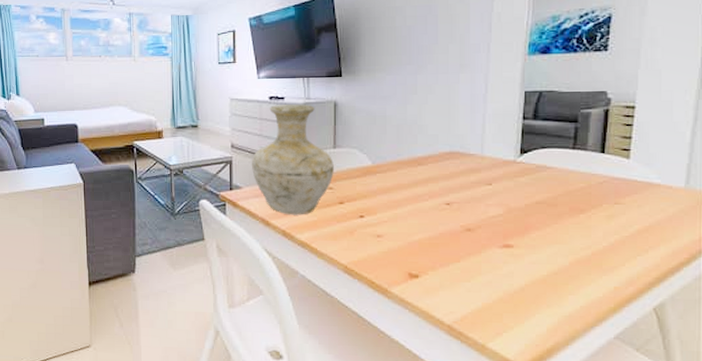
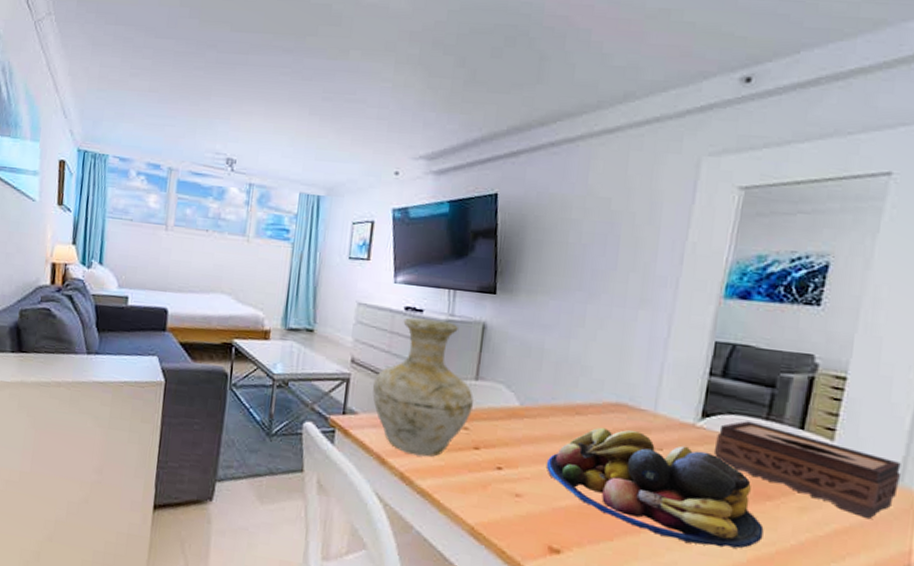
fruit bowl: none [399,173,580,256] -> present [546,427,764,549]
tissue box: none [533,152,687,218] -> present [713,421,902,520]

